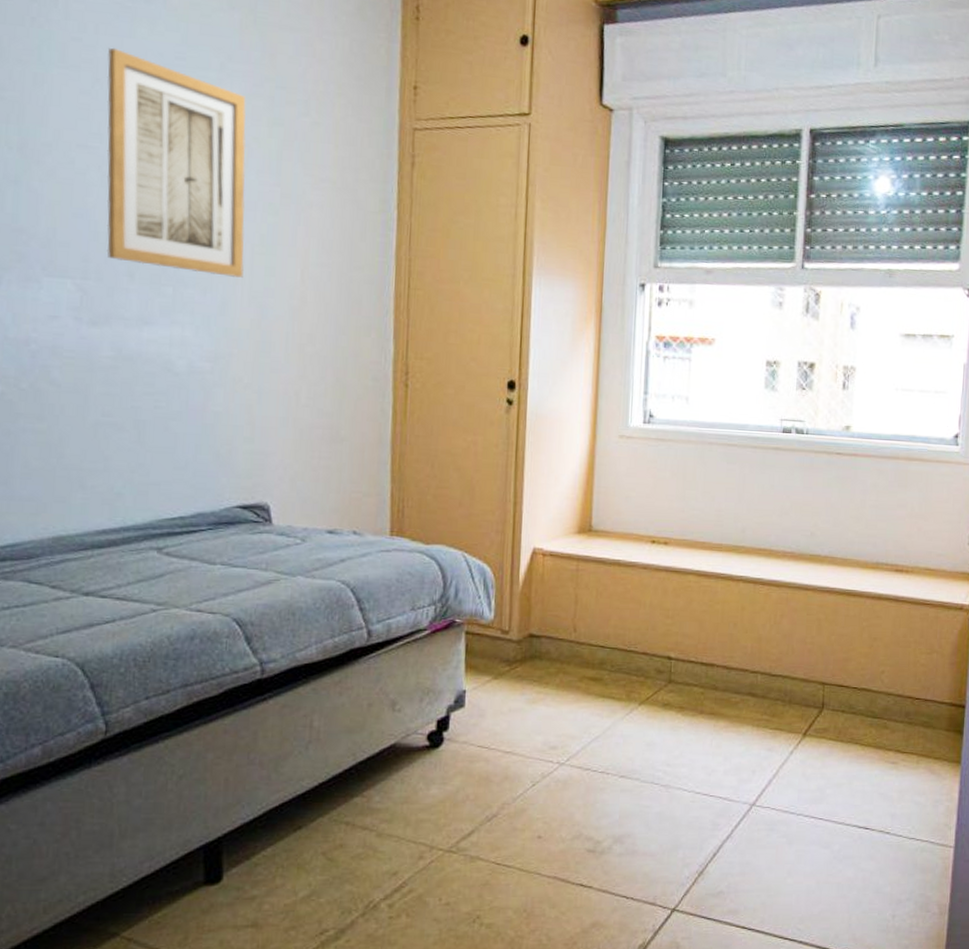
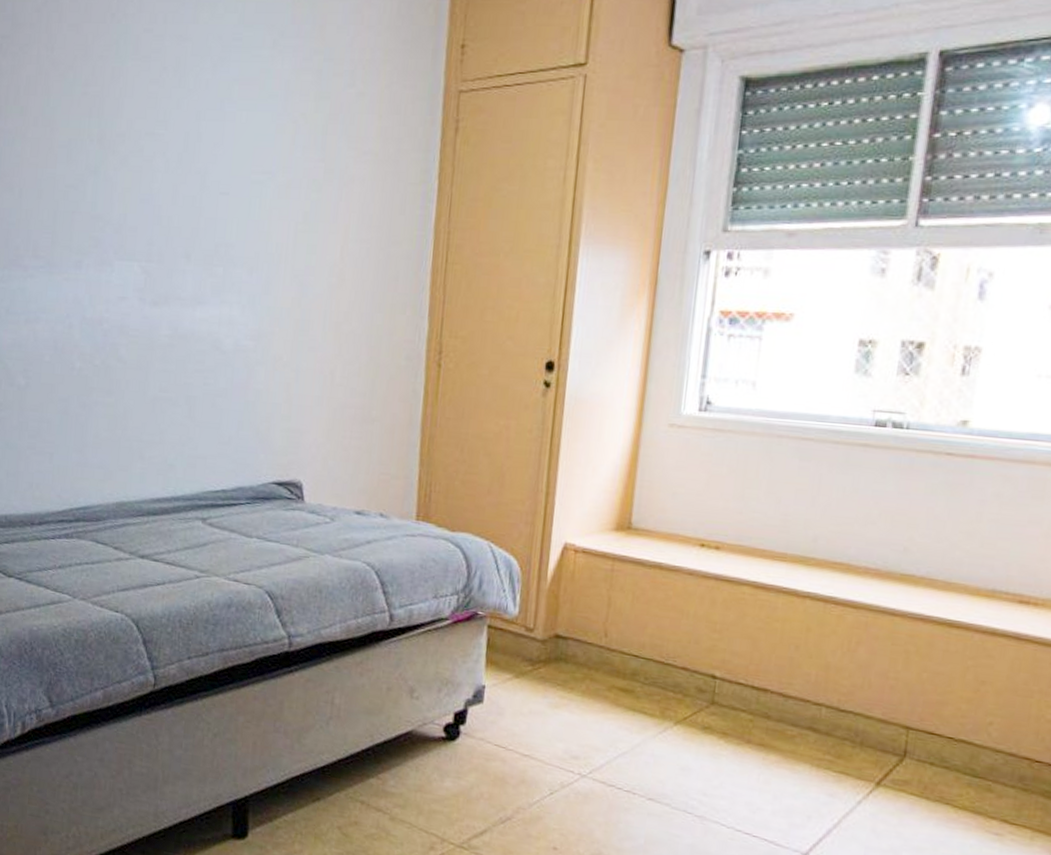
wall art: present [106,47,247,278] -> none [167,35,296,256]

